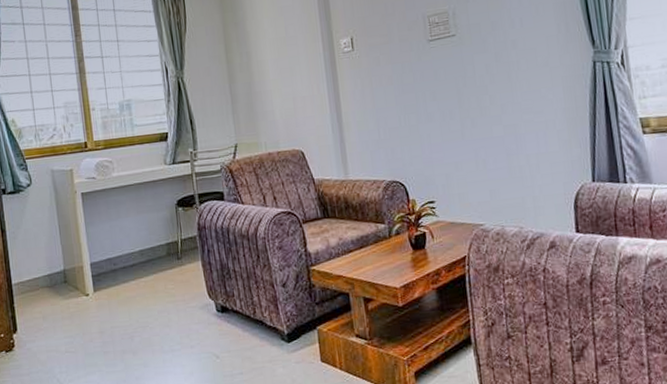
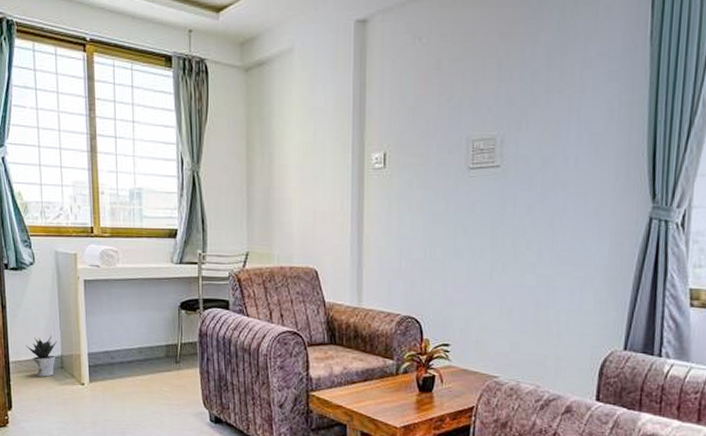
potted plant: none [27,251,59,295] -> present [26,334,57,377]

